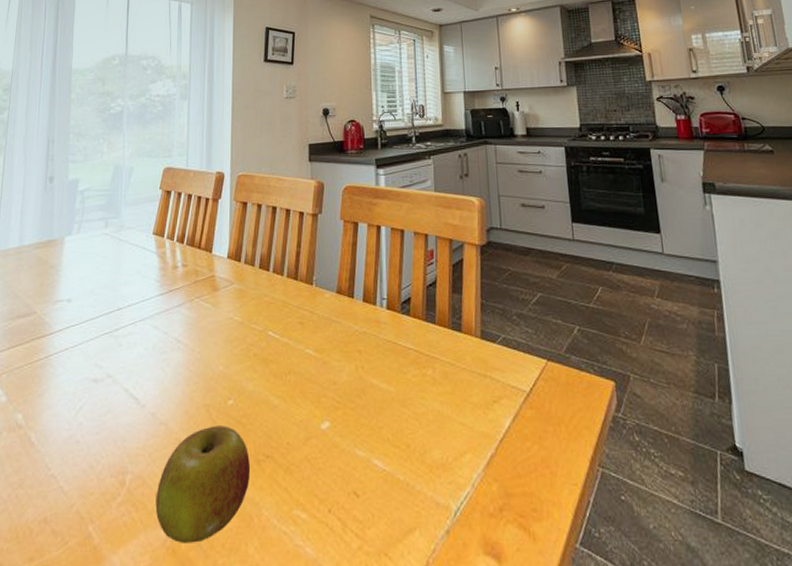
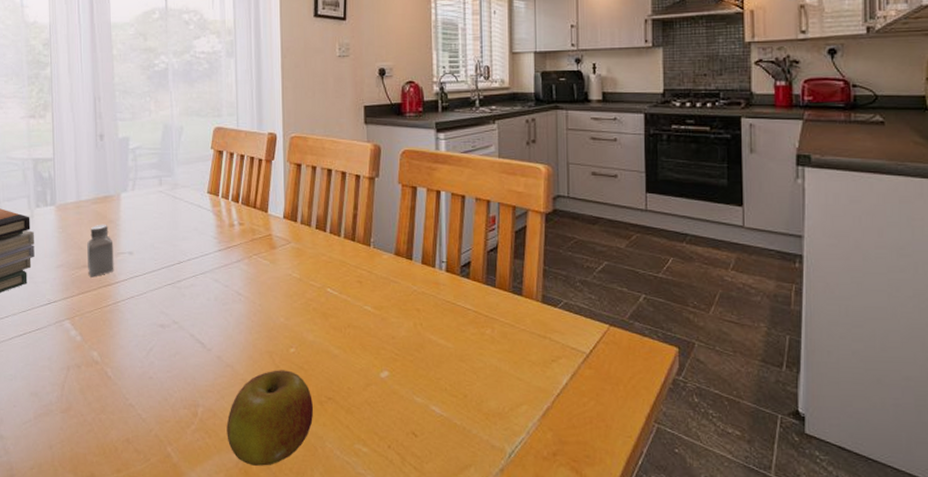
saltshaker: none [22,270,52,329] -> present [87,224,114,277]

